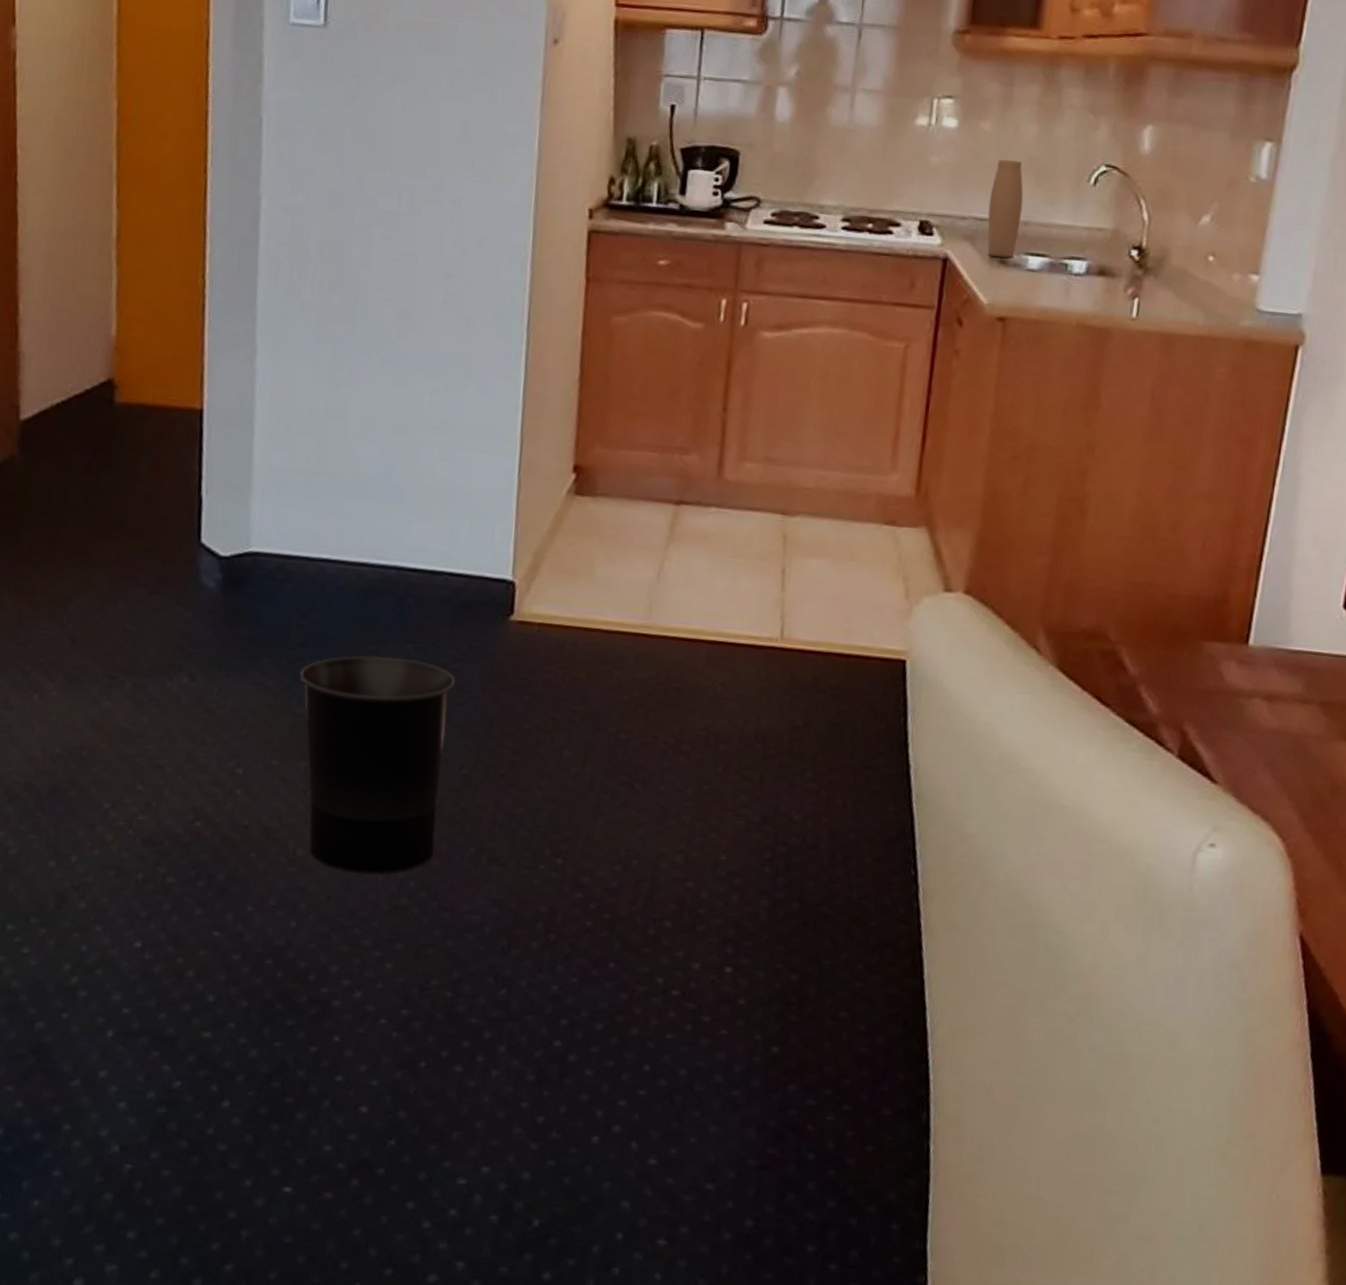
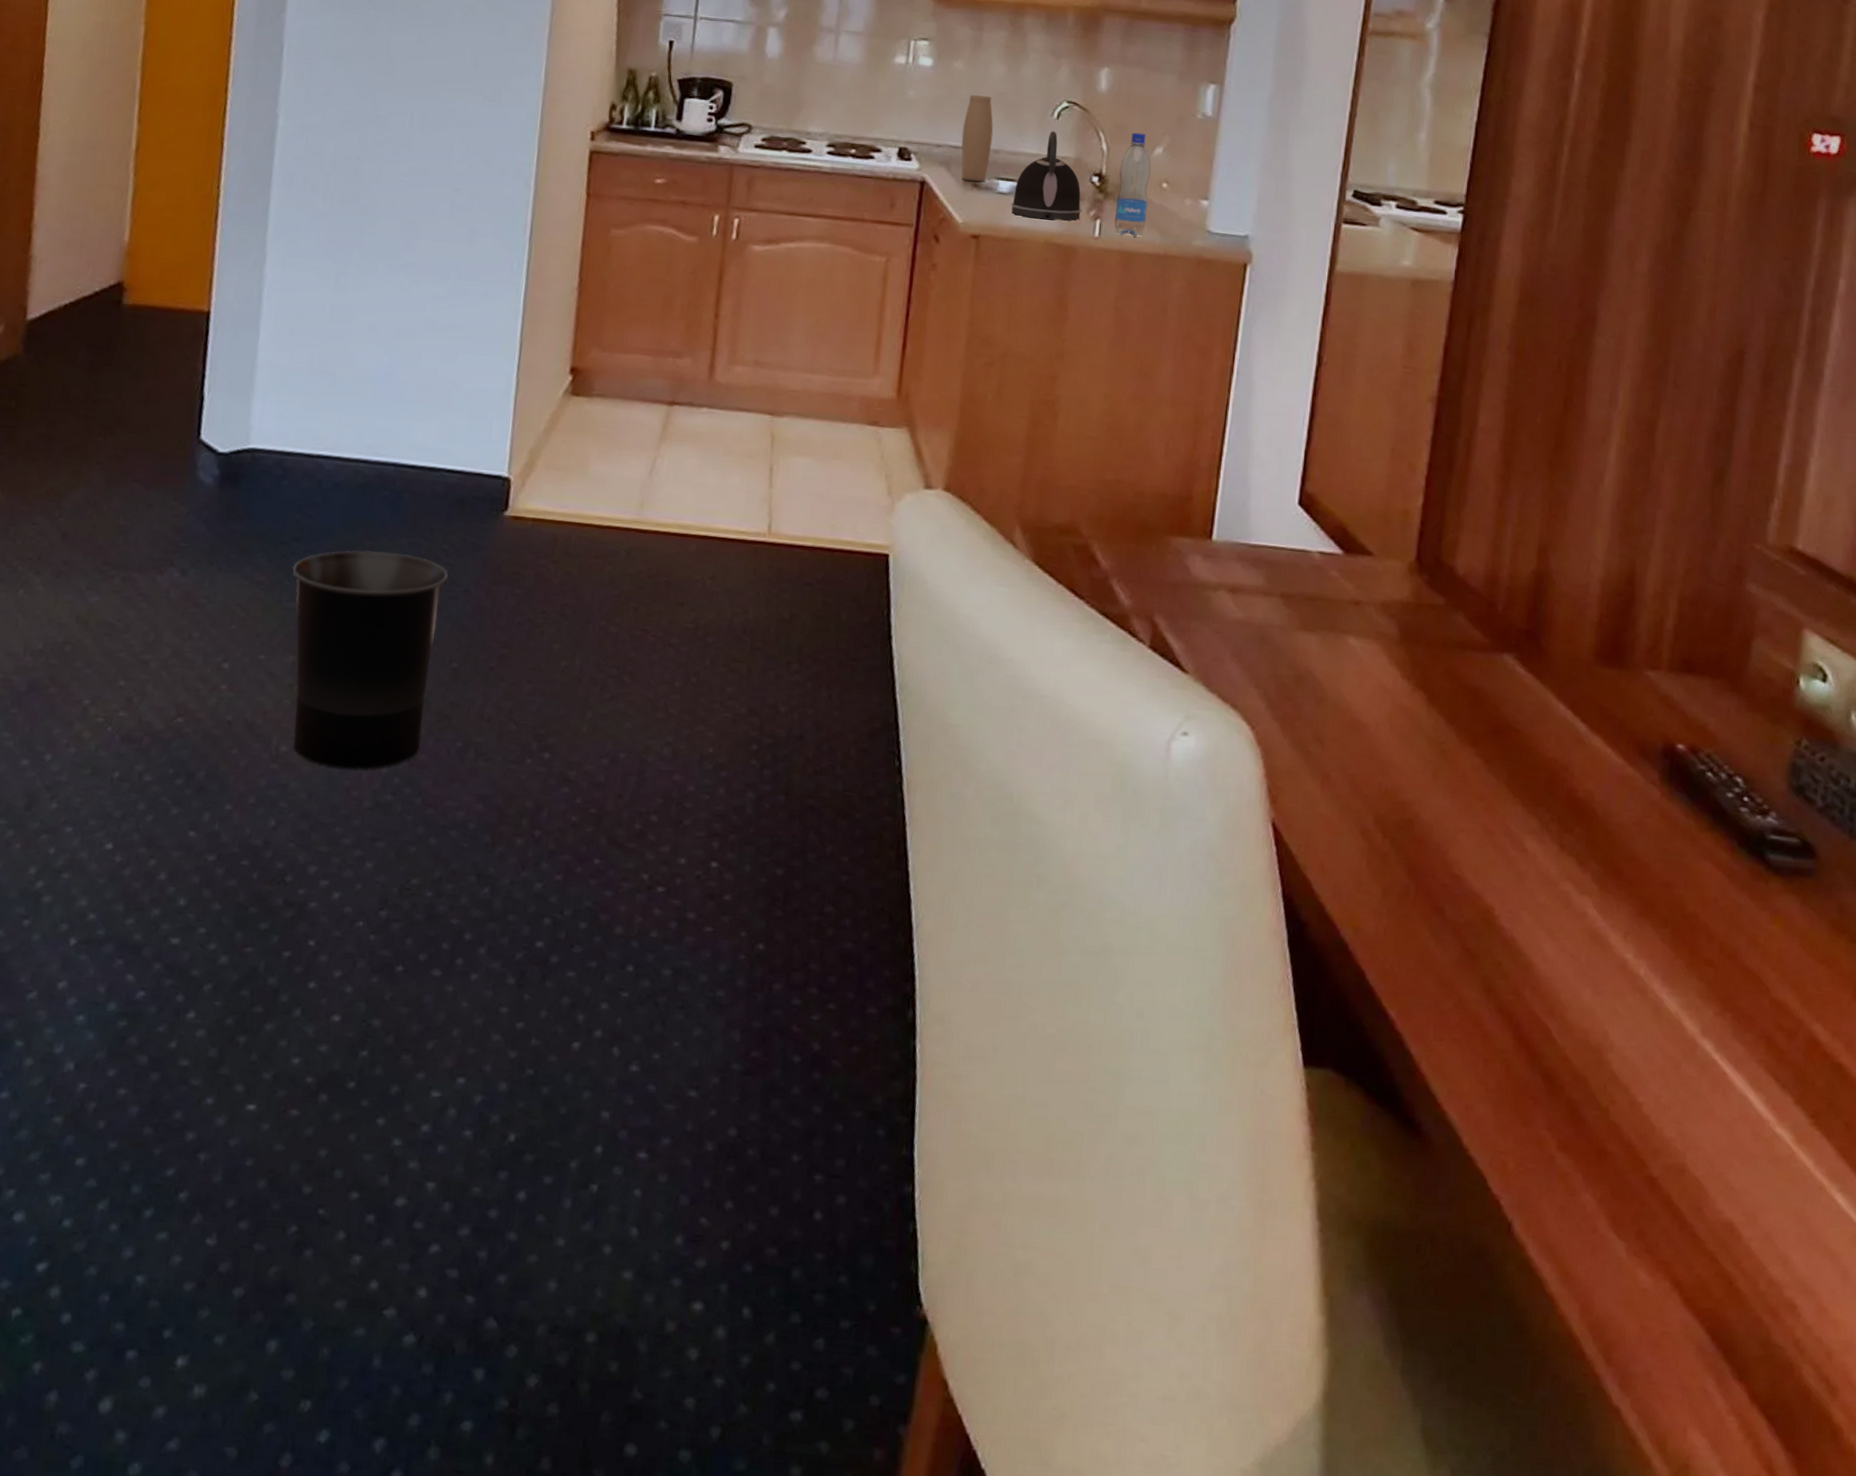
kettle: none [1041,199,1119,300] -> present [1011,131,1082,221]
bottle: none [1154,199,1197,318] -> present [1114,132,1152,237]

